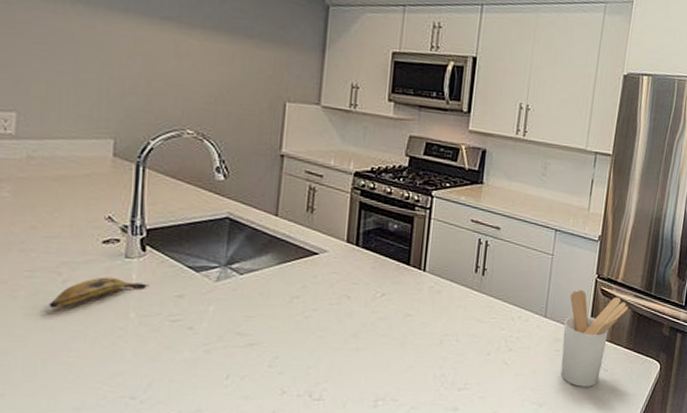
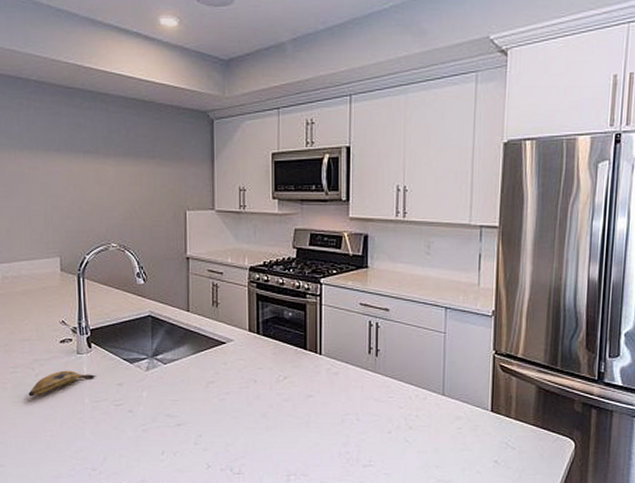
utensil holder: present [561,289,629,387] -> none [463,366,533,465]

